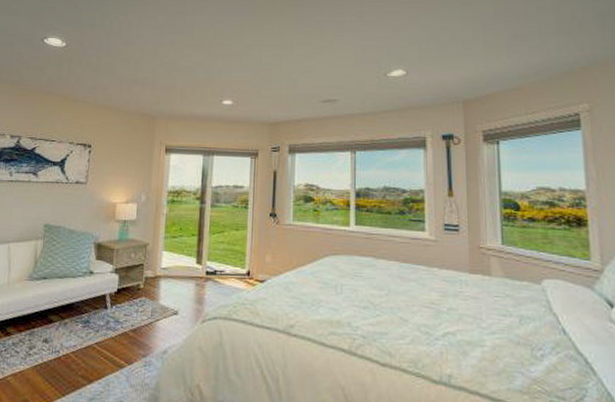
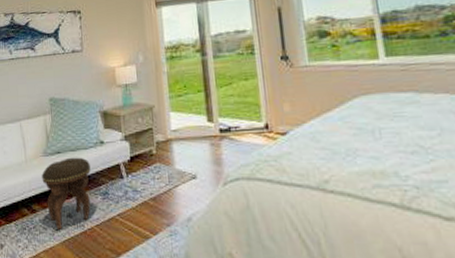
footstool: none [22,284,76,354] -> present [42,157,91,229]

